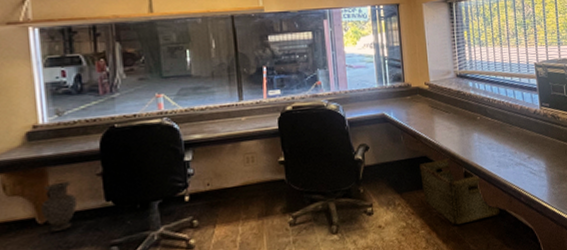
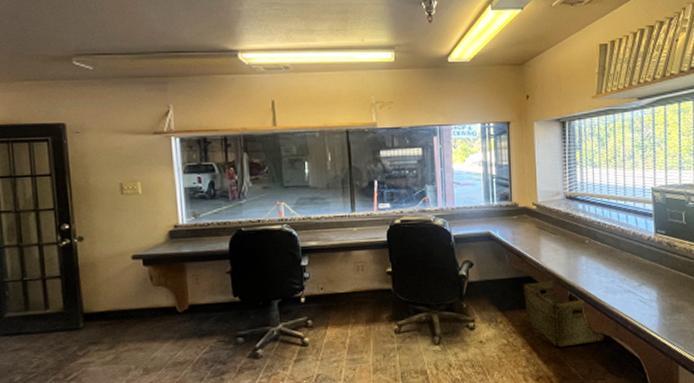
vase: present [41,180,78,232] -> none [180,276,211,320]

